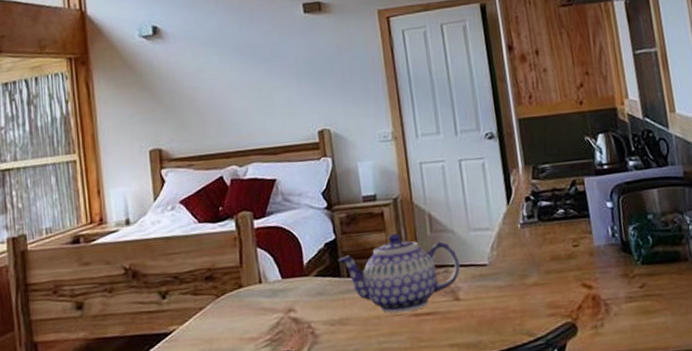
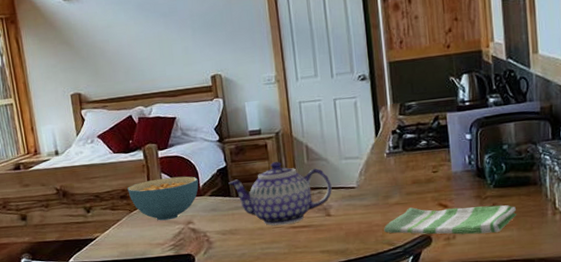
cereal bowl: none [214,251,302,309] -> present [127,176,199,221]
dish towel: none [522,285,670,322] -> present [384,205,517,235]

